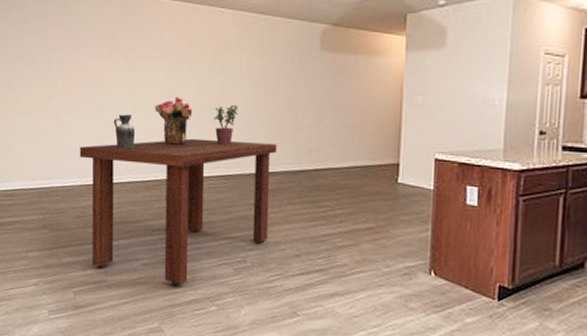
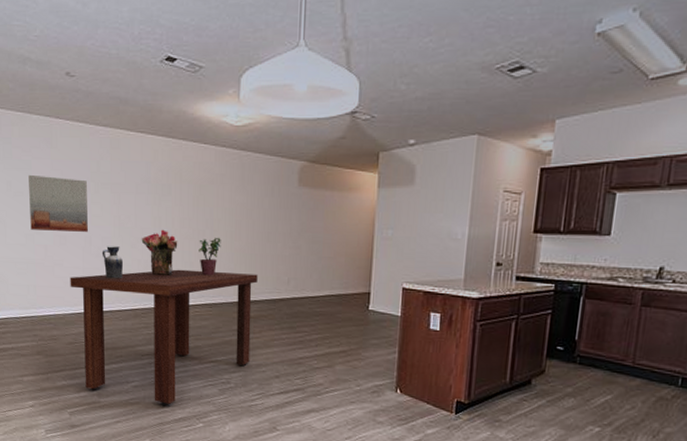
wall art: none [41,41,100,100] -> present [28,174,88,232]

